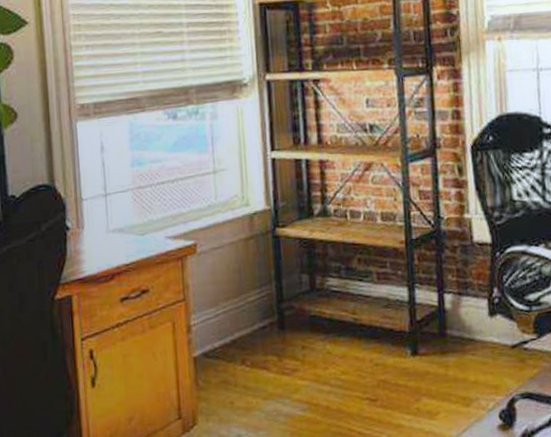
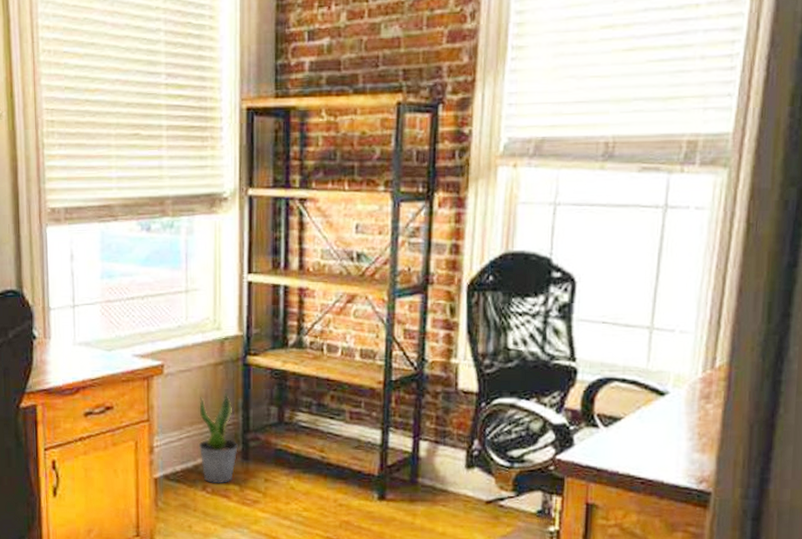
potted plant: none [233,265,274,356] -> present [198,392,238,483]

